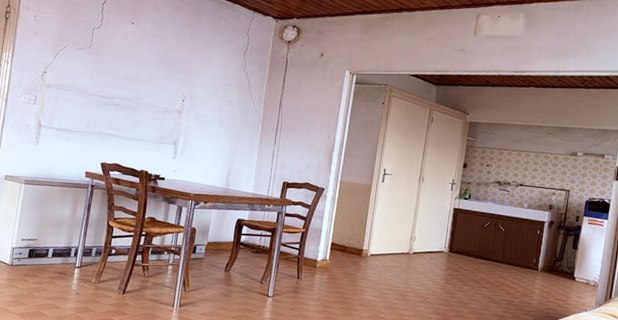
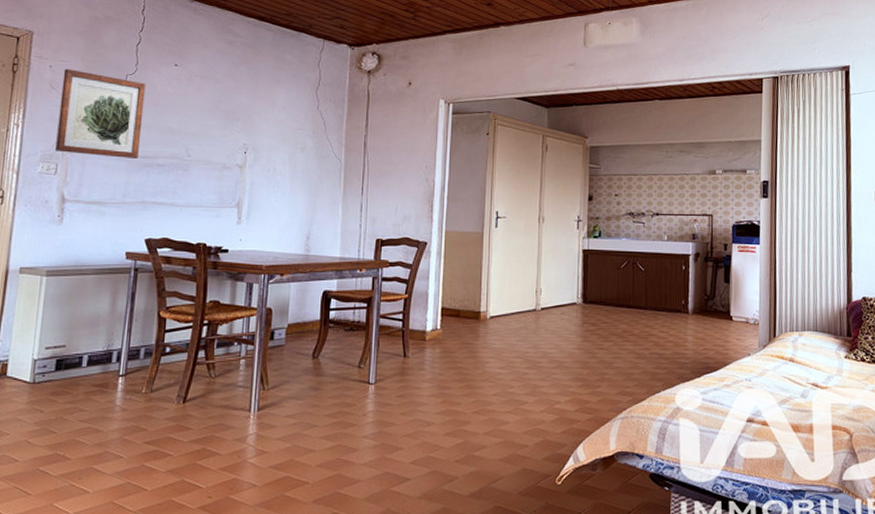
wall art: none [35,19,108,97] -> present [55,68,146,158]

